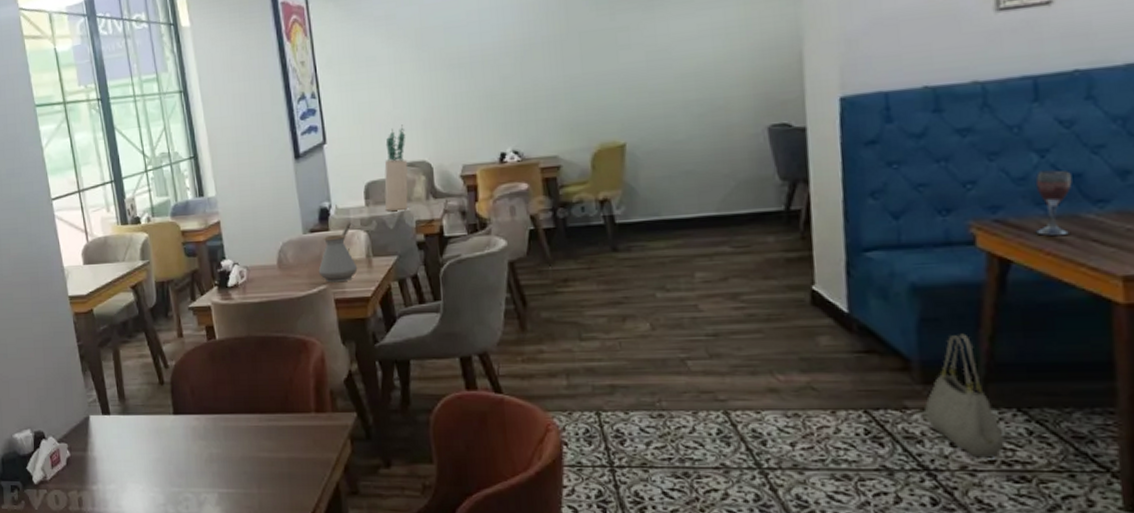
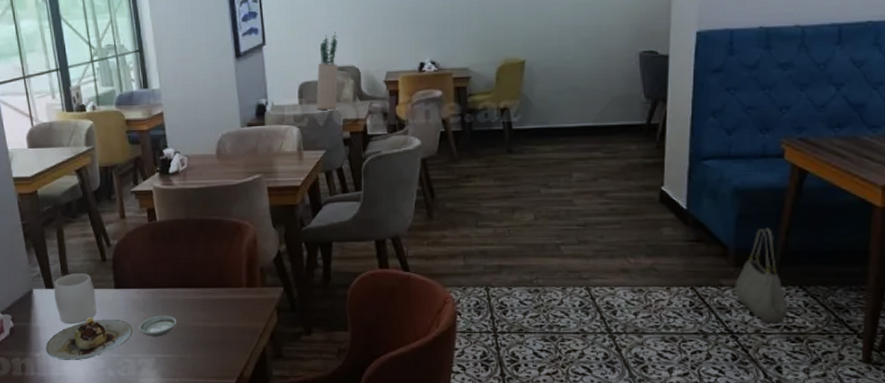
dessert: none [103,445,193,494] -> present [46,316,133,360]
mug: none [110,398,155,453] -> present [53,273,97,323]
saucer: none [199,444,241,469] -> present [138,315,177,337]
coffee pot: present [318,222,358,283] -> none [254,118,290,172]
cup: present [1035,169,1073,237] -> none [827,100,857,153]

